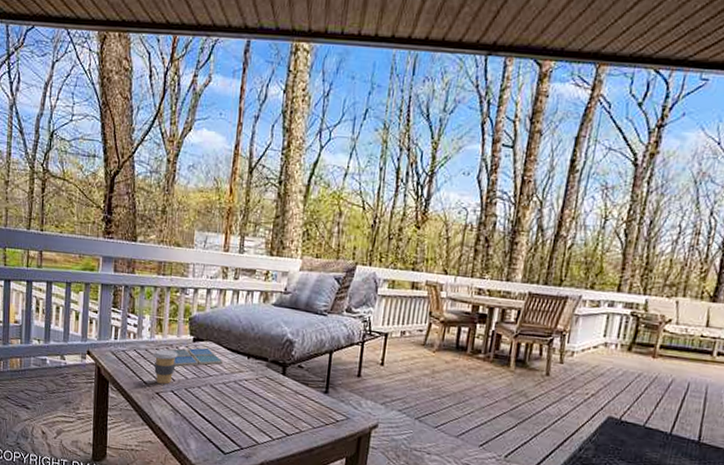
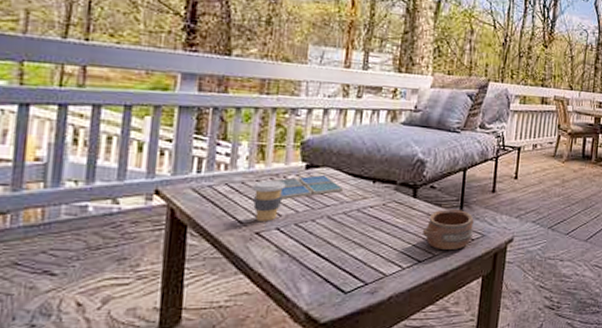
pottery: none [291,389,339,429] -> present [423,209,474,251]

